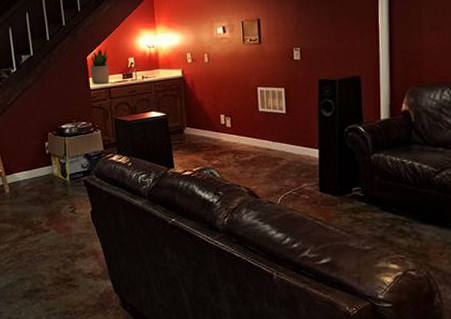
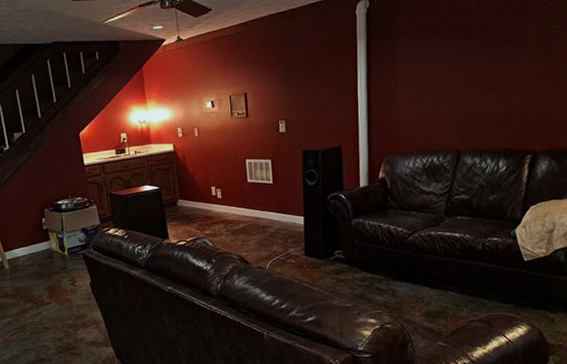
planter: present [90,46,110,85] -> none [83,122,103,161]

